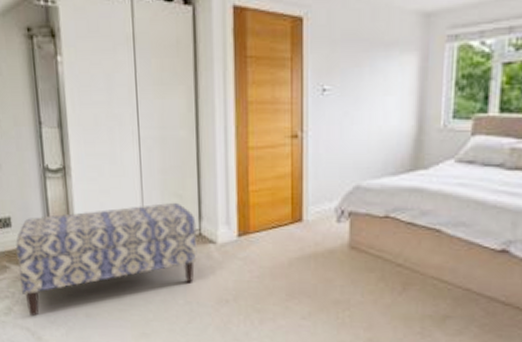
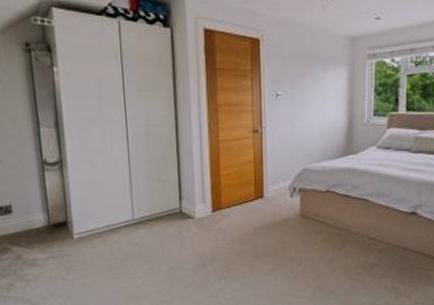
bench: present [16,202,197,317] -> none [16,186,179,290]

